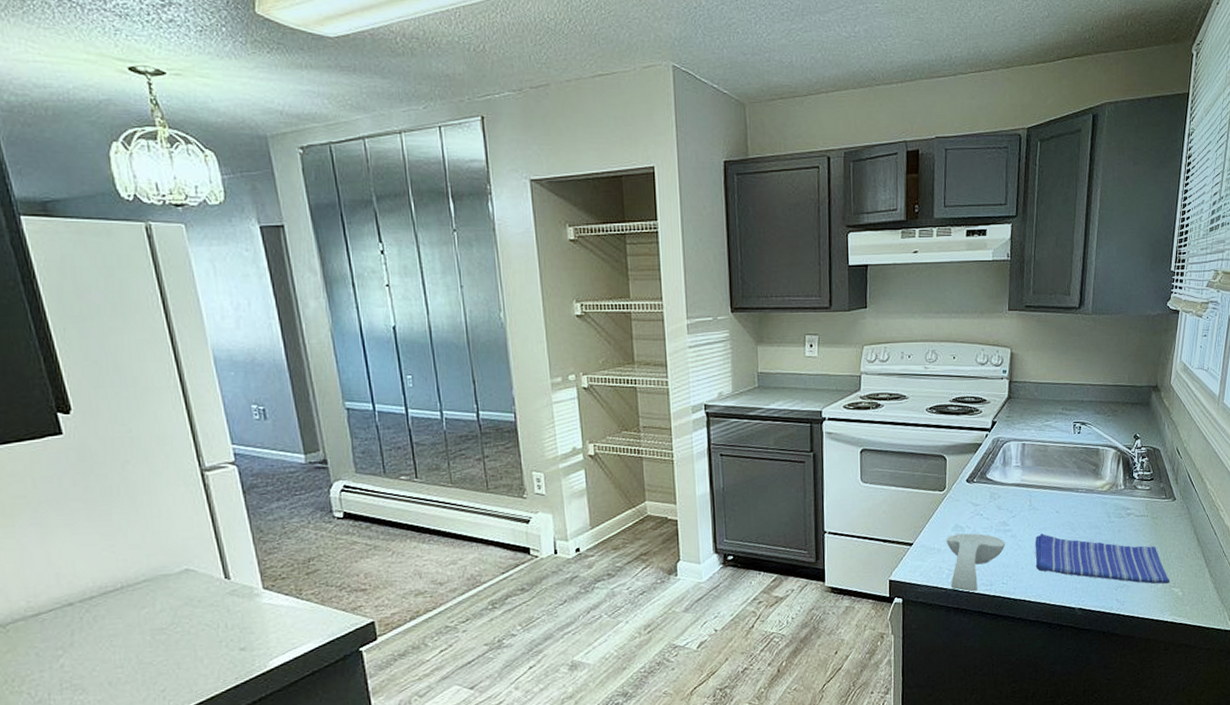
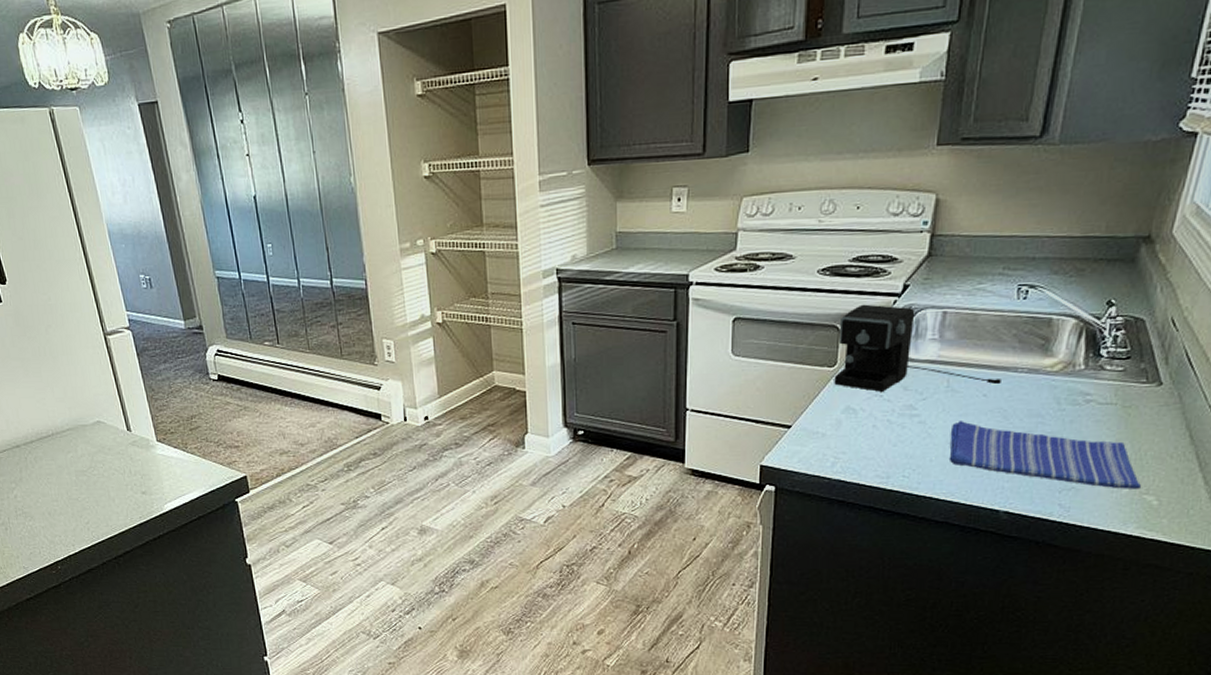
coffee maker: none [944,437,1068,511] -> present [834,304,1001,392]
spoon rest: present [946,533,1006,592] -> none [833,417,911,484]

